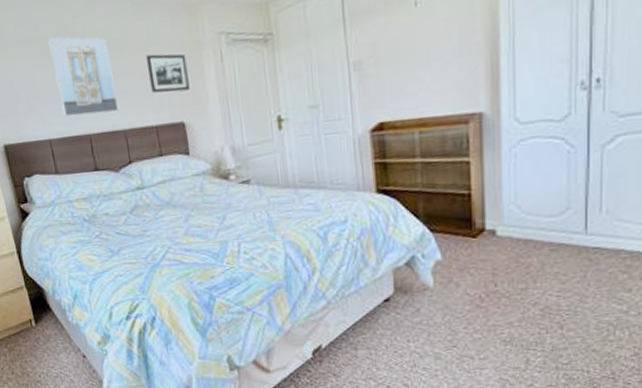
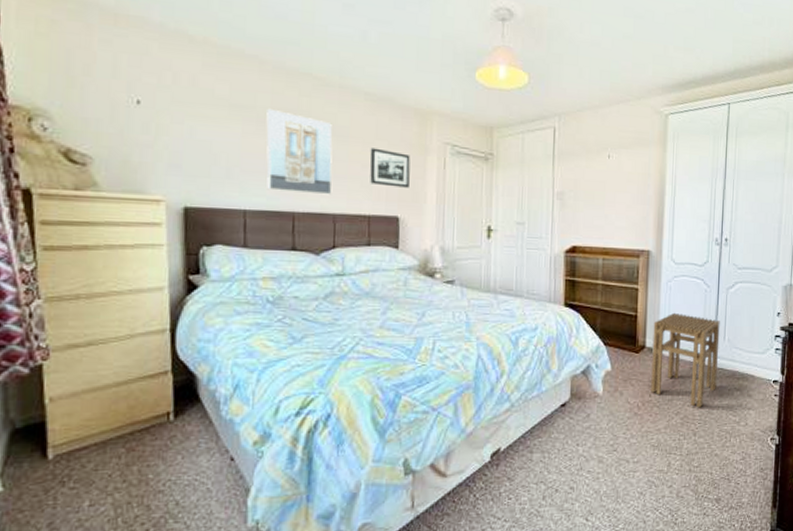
stool: none [494,184,593,297] -> present [651,312,720,408]

